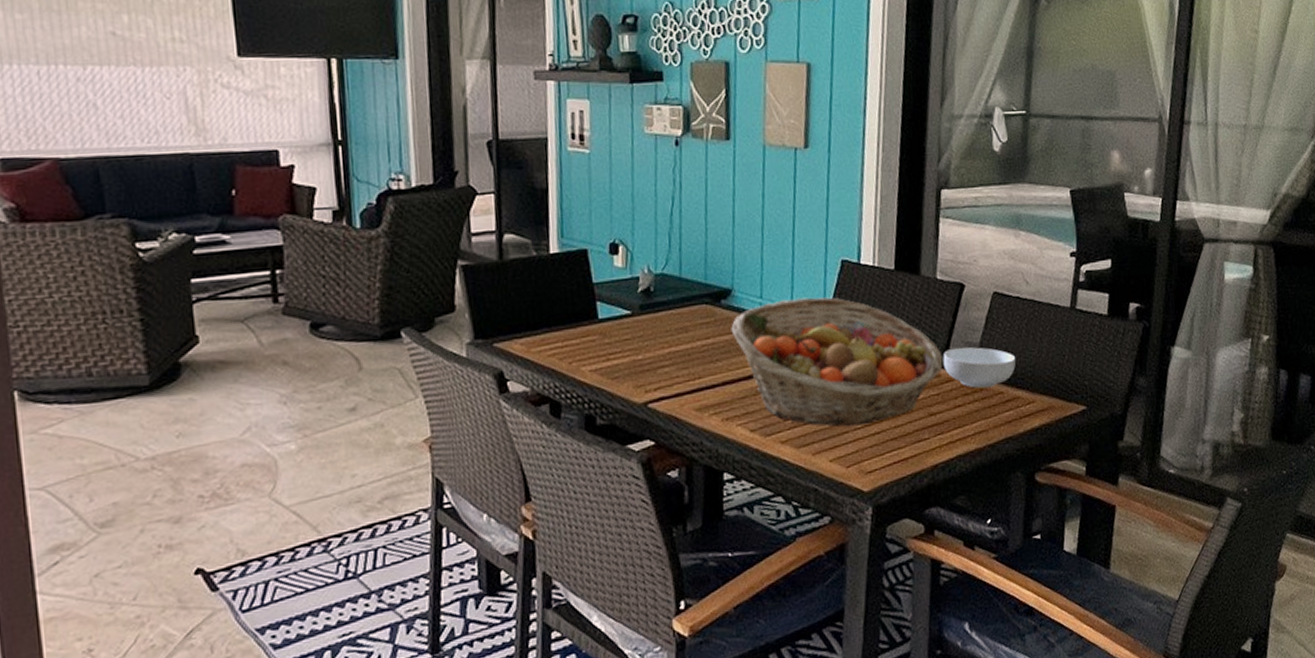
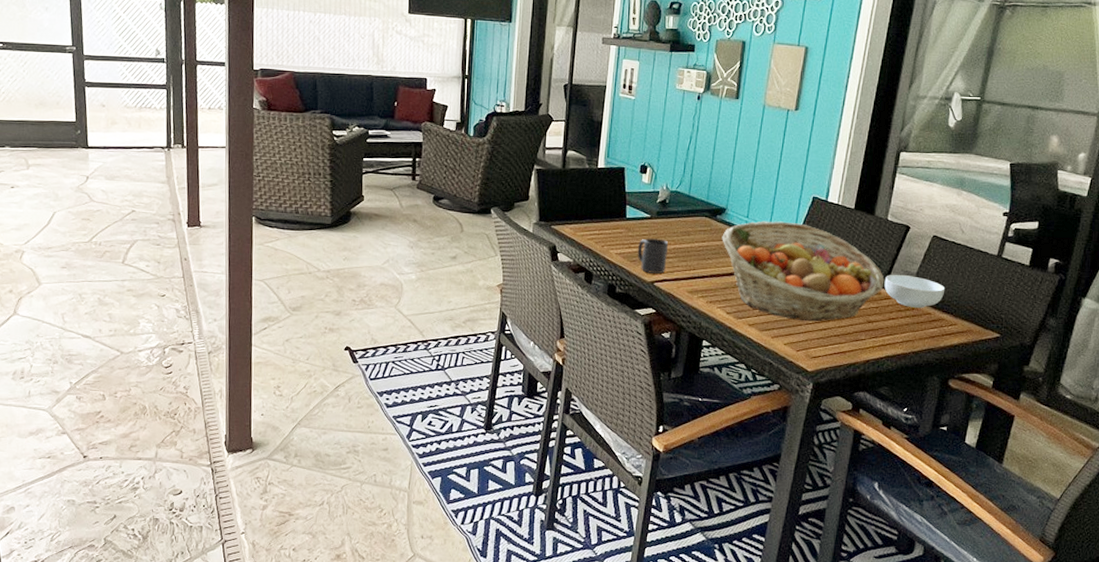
mug: none [618,342,662,392] -> present [637,238,669,274]

